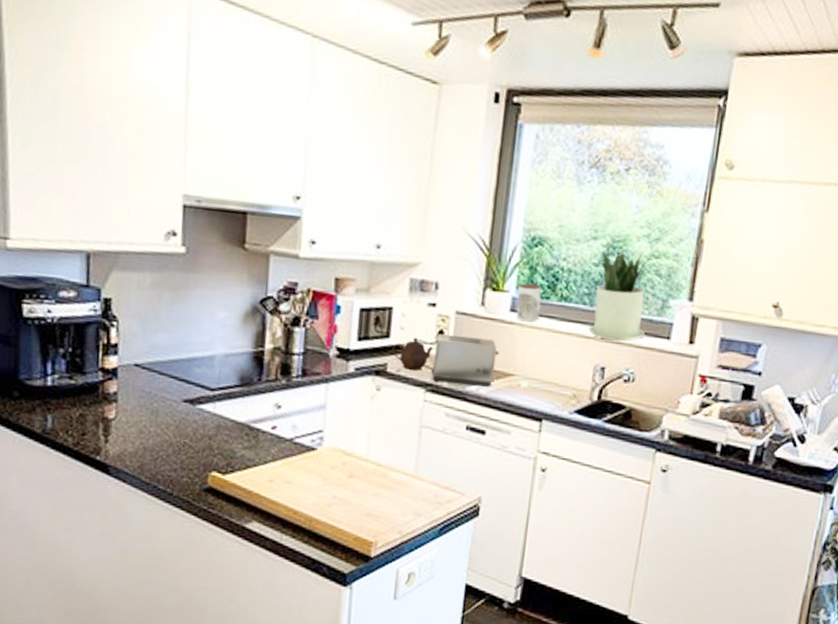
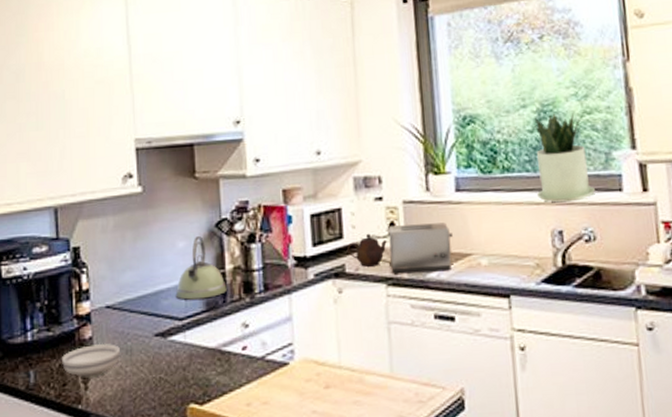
bowl: none [83,399,146,432] -> present [62,343,121,378]
kettle: none [209,310,265,374] -> present [175,236,228,300]
jar: present [516,283,542,323] -> none [459,160,487,200]

